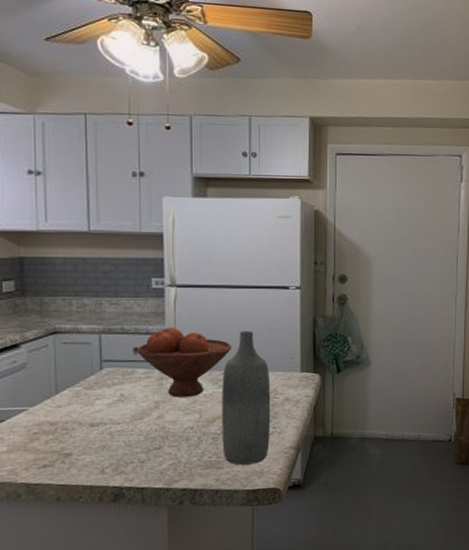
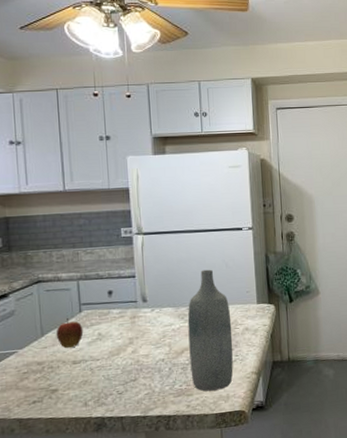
apple: none [72,374,104,409] -> present [56,317,84,348]
fruit bowl: present [137,328,232,397] -> none [111,271,195,333]

